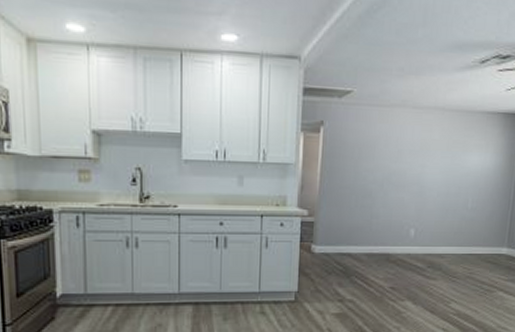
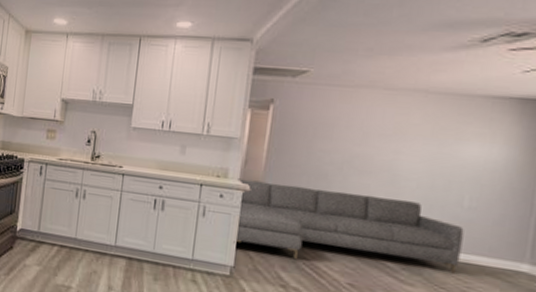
sofa: none [296,205,468,274] -> present [233,178,464,274]

